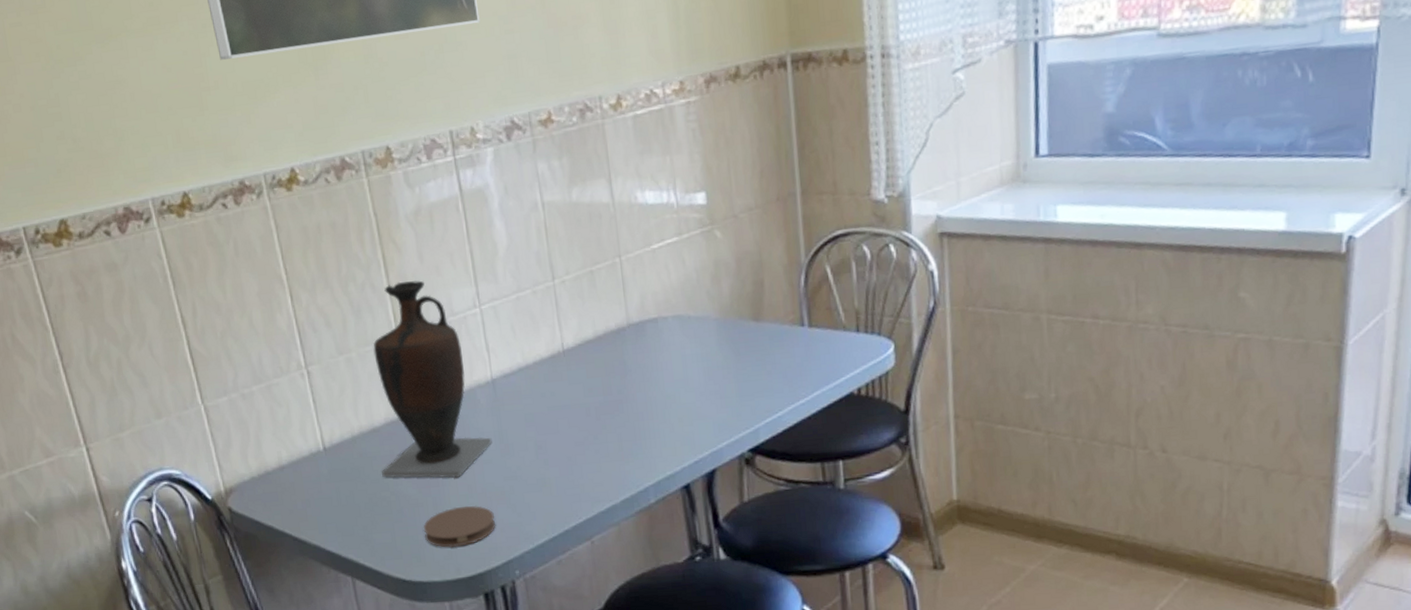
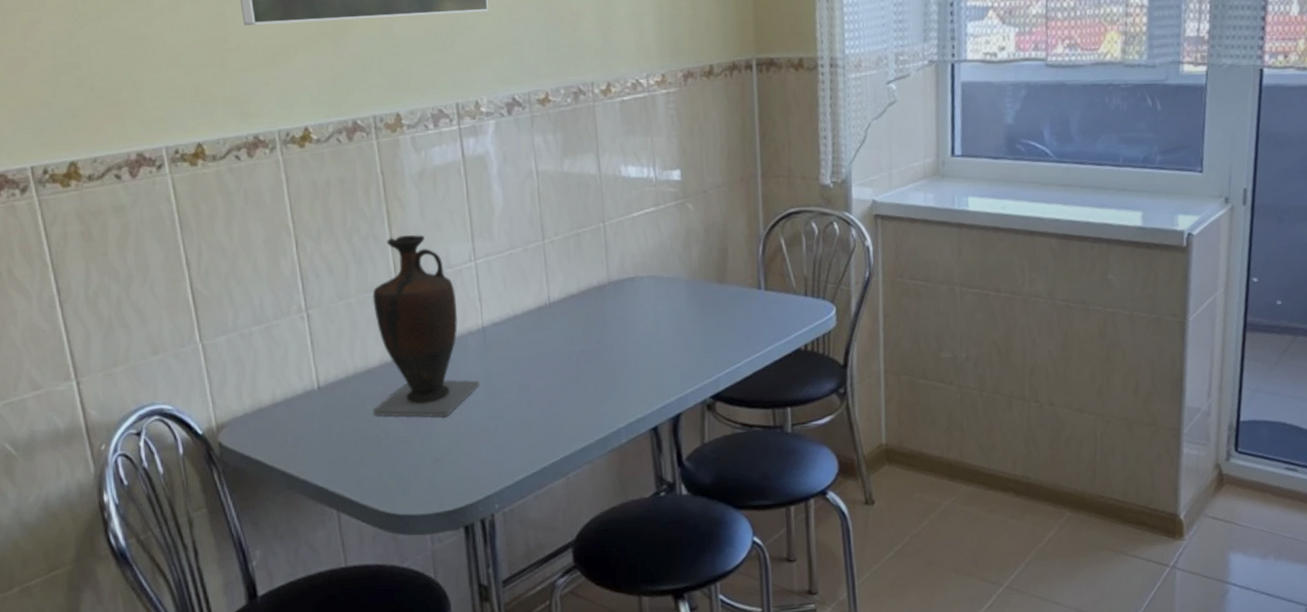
coaster: present [423,505,496,548] -> none [409,443,479,483]

